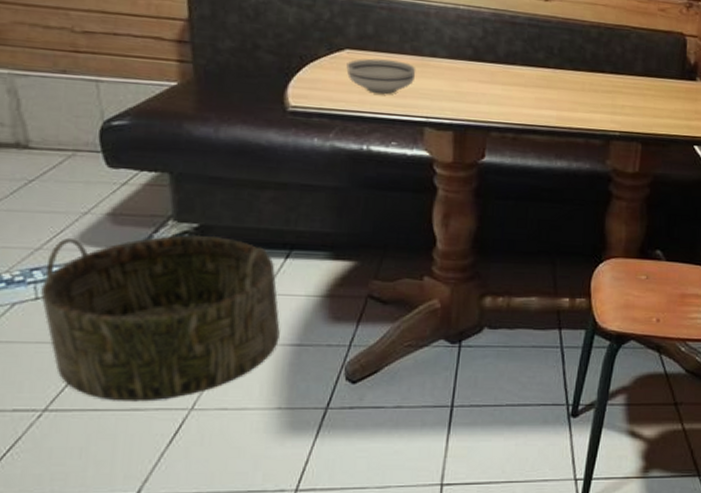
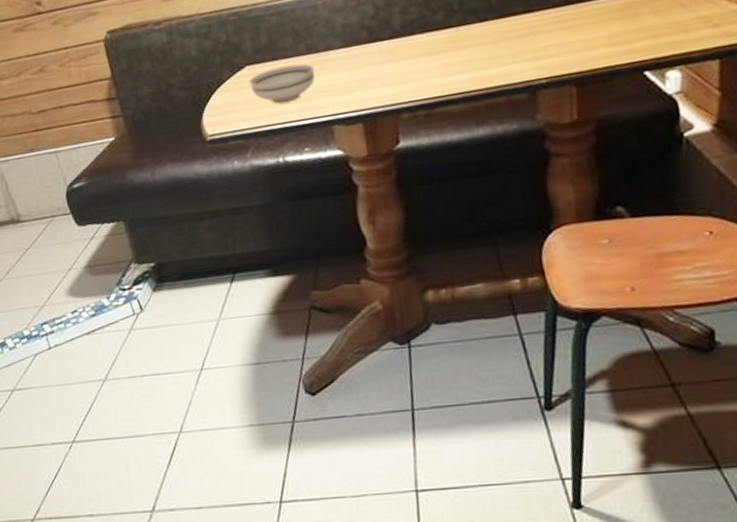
basket: present [41,234,280,402] -> none [51,271,240,430]

